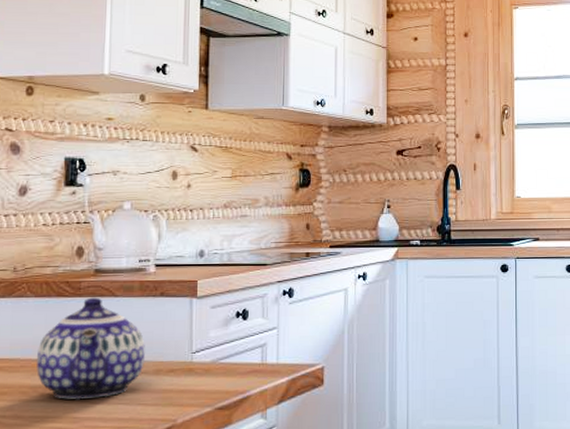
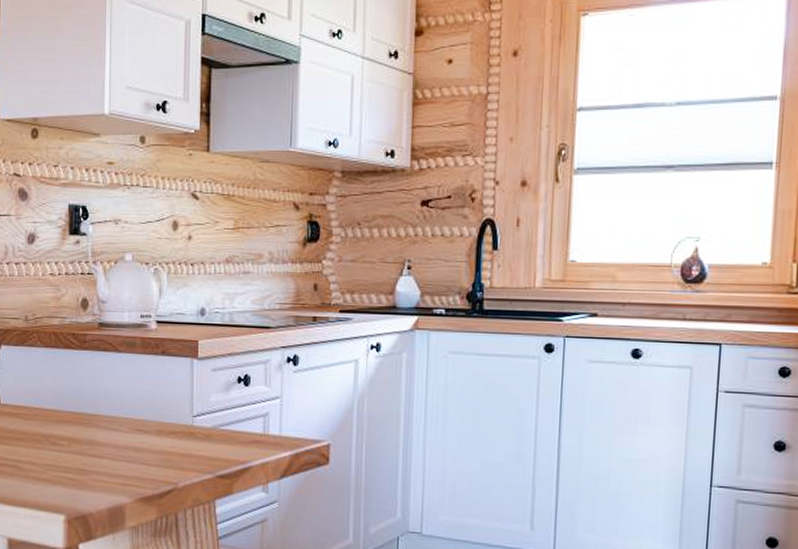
teapot: present [37,297,145,399] -> none [48,351,147,453]

